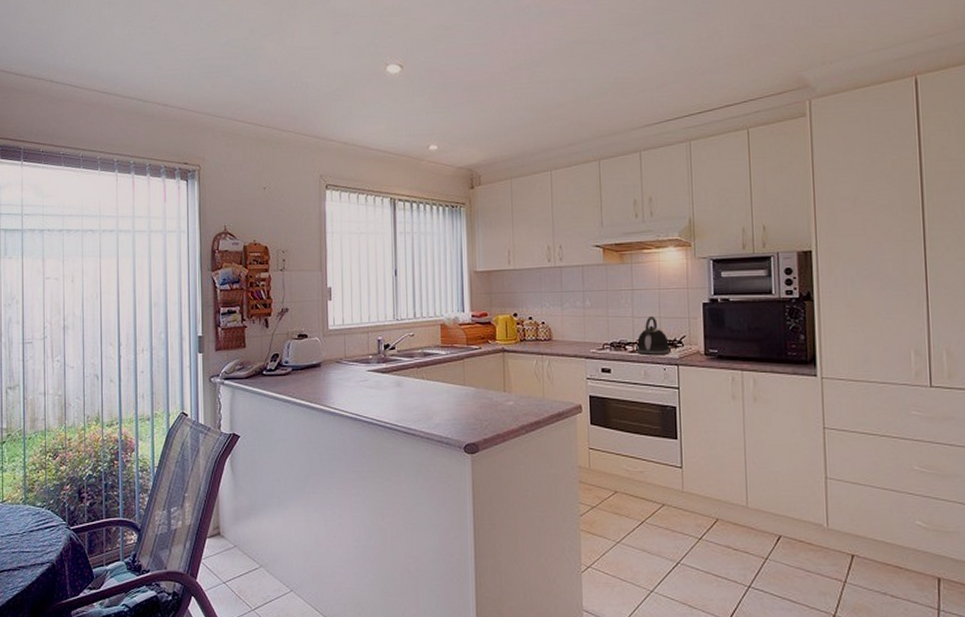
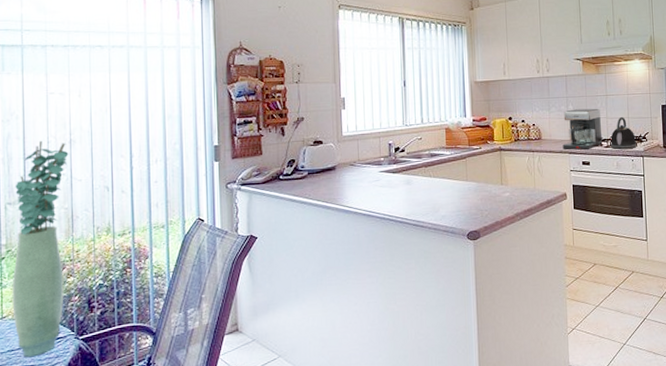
vase: none [11,325,63,544] -> present [12,140,69,358]
coffee maker: none [578,305,626,355] -> present [563,108,602,151]

